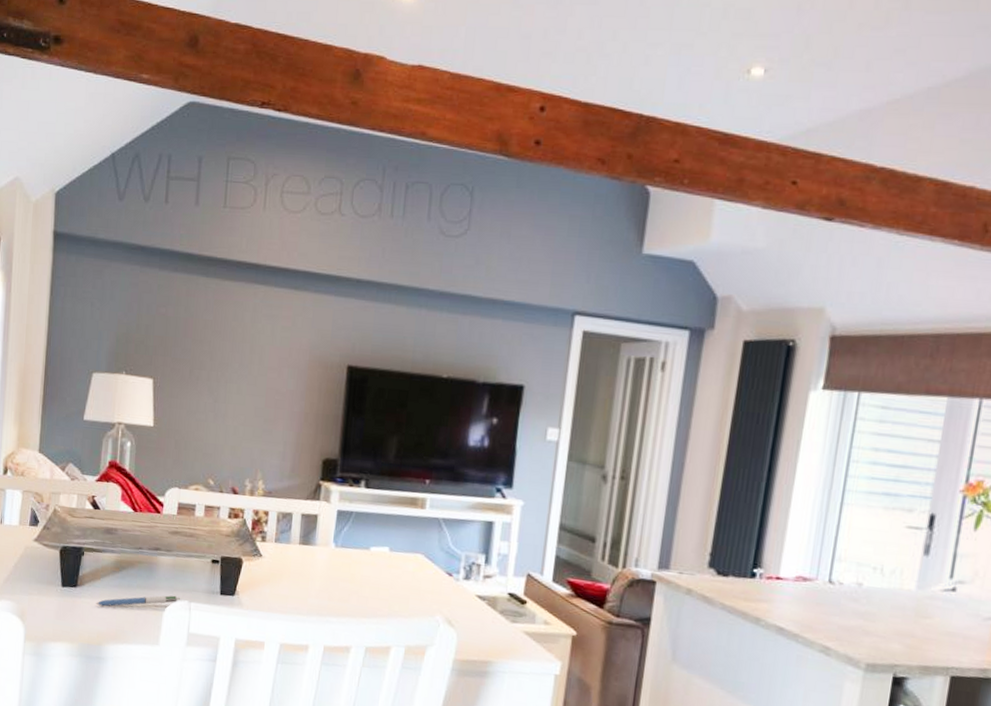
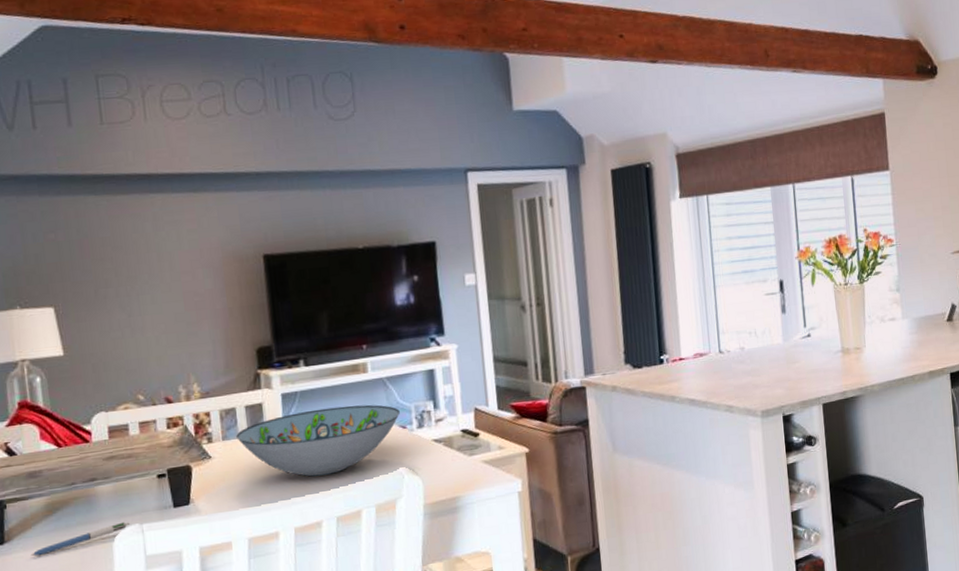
decorative bowl: none [288,532,449,603] -> present [236,404,400,477]

